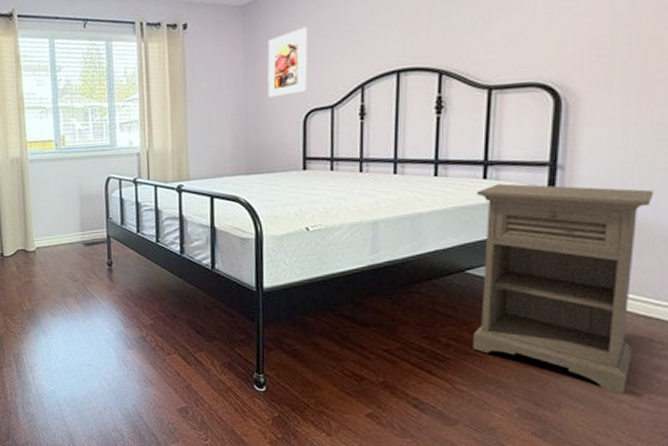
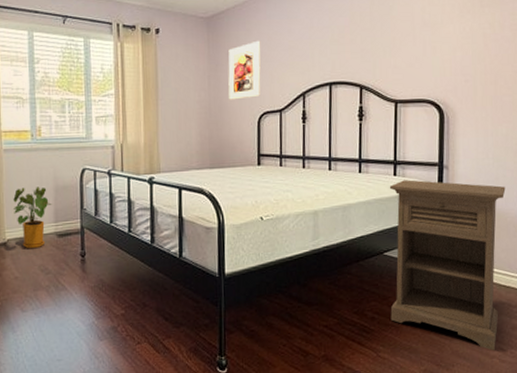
house plant: none [40,196,78,257] -> present [13,187,52,249]

